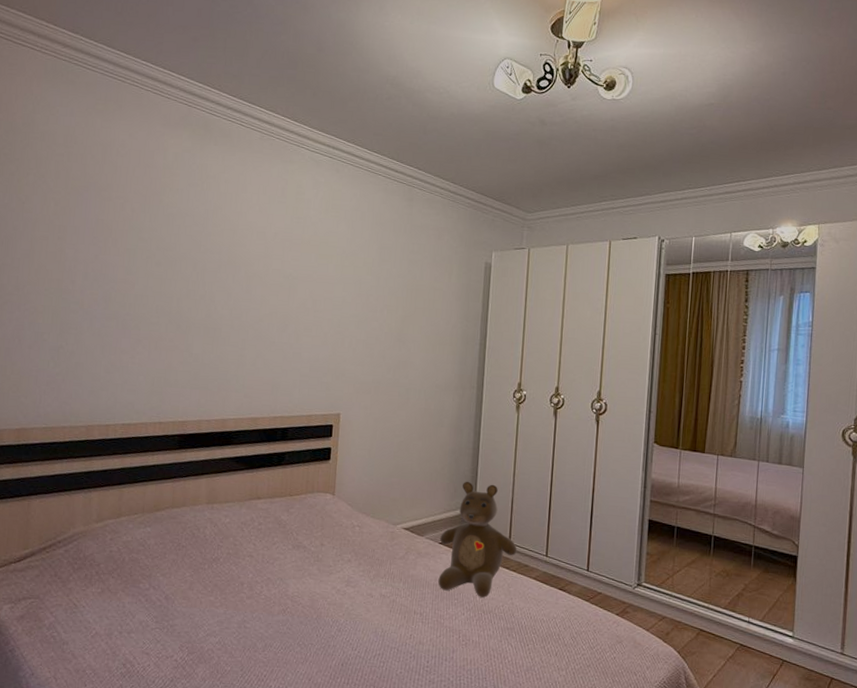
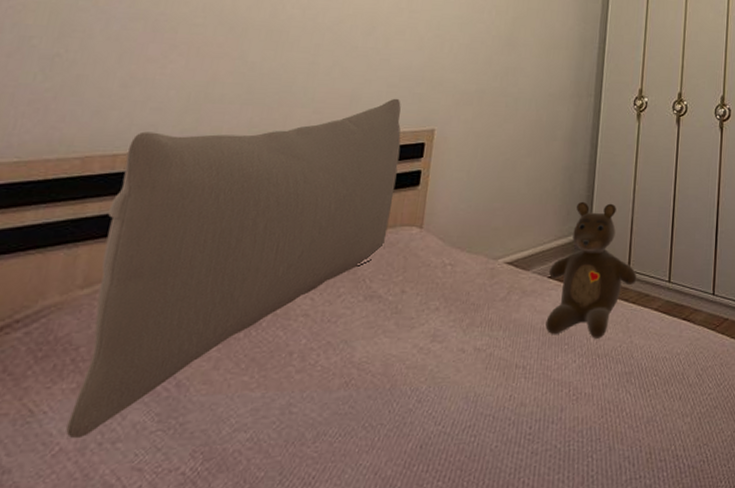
pillow: none [98,386,314,627] -> present [66,98,401,439]

